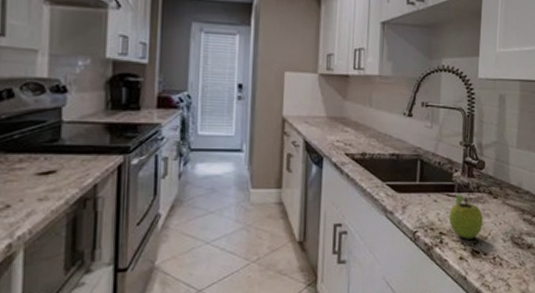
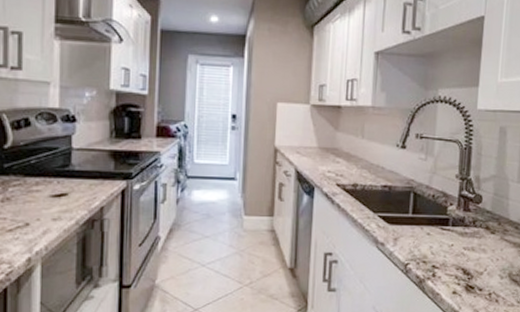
fruit: present [448,194,484,239] -> none [442,228,479,274]

